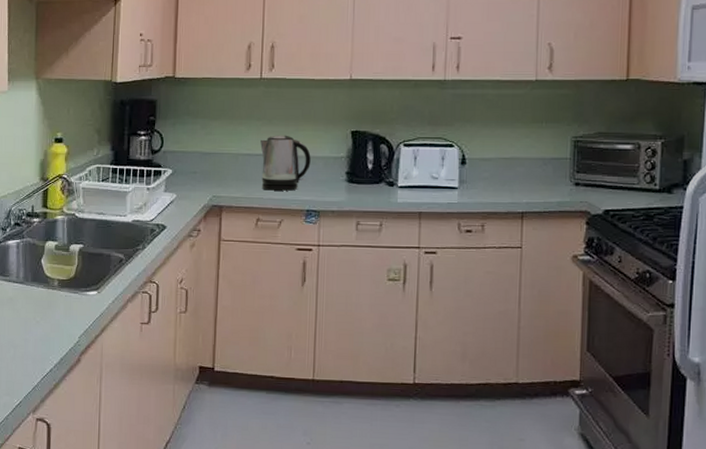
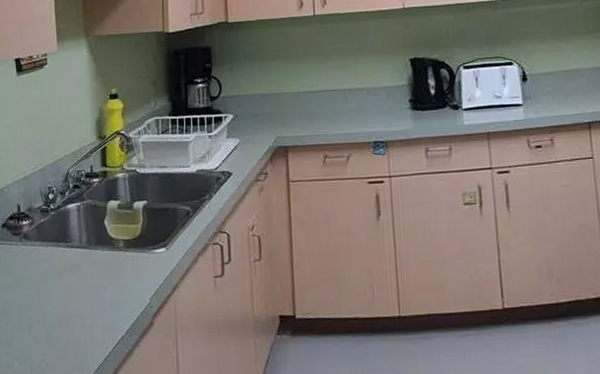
kettle: present [260,135,311,191] -> none [320,68,373,126]

